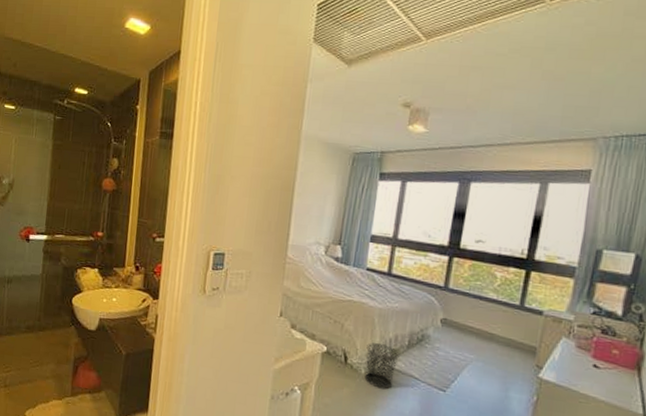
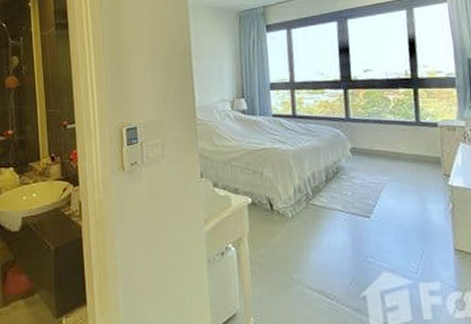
waste bin: present [364,343,400,389] -> none [288,184,320,228]

